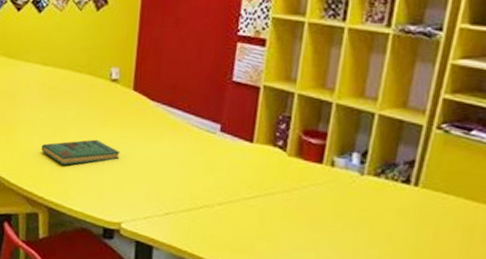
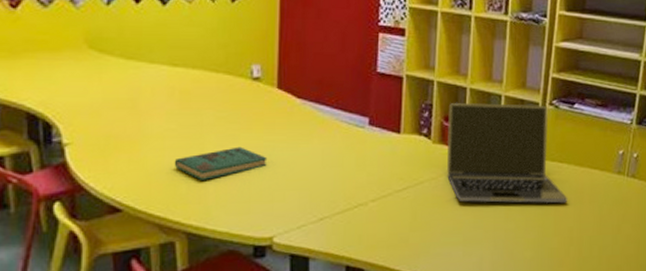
laptop: none [302,117,452,239] -> present [446,103,568,204]

